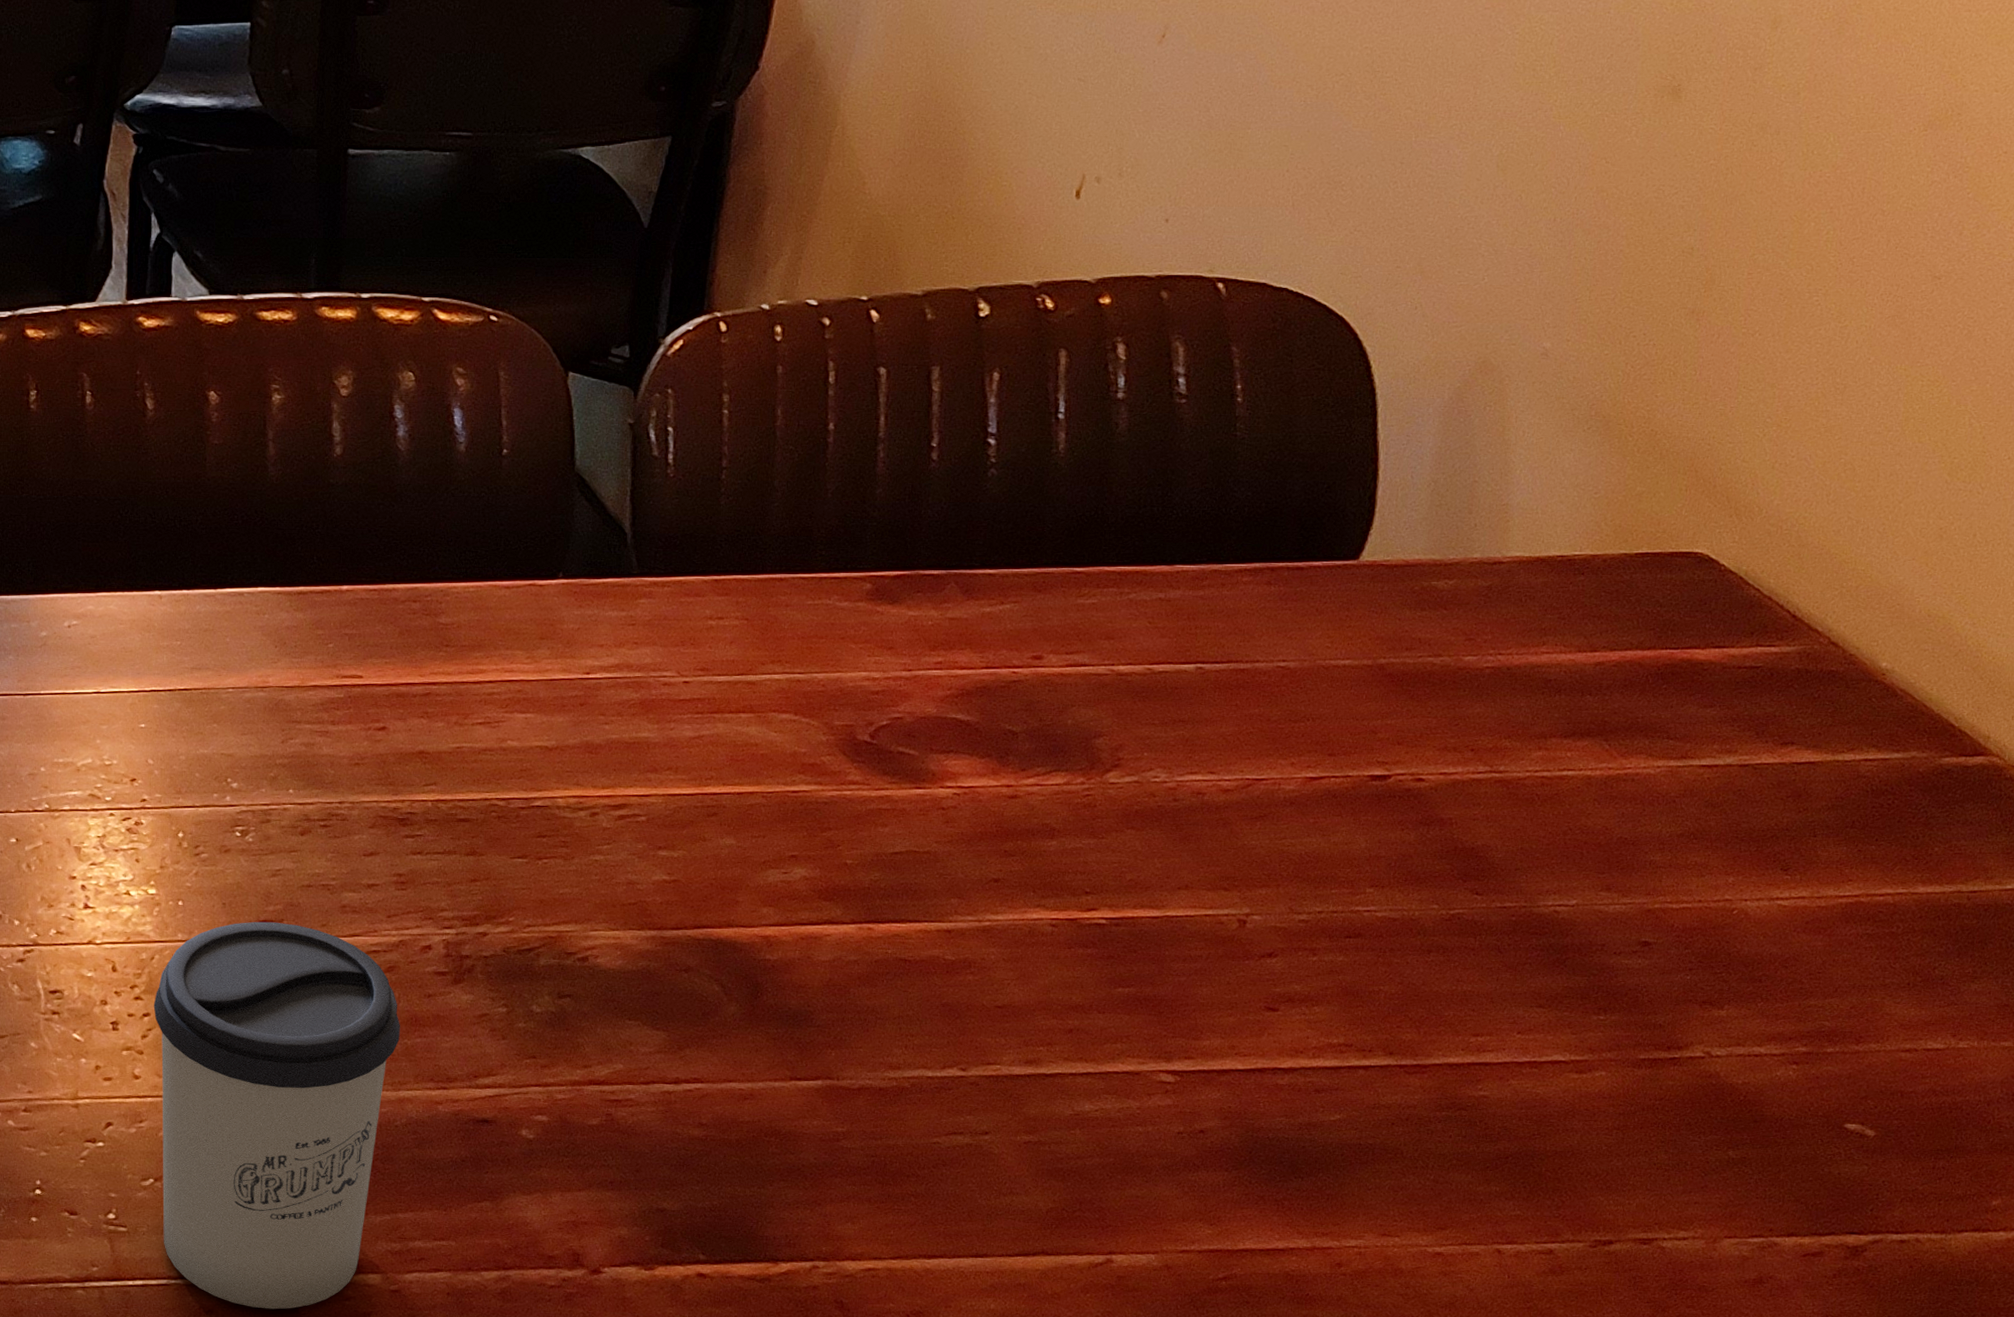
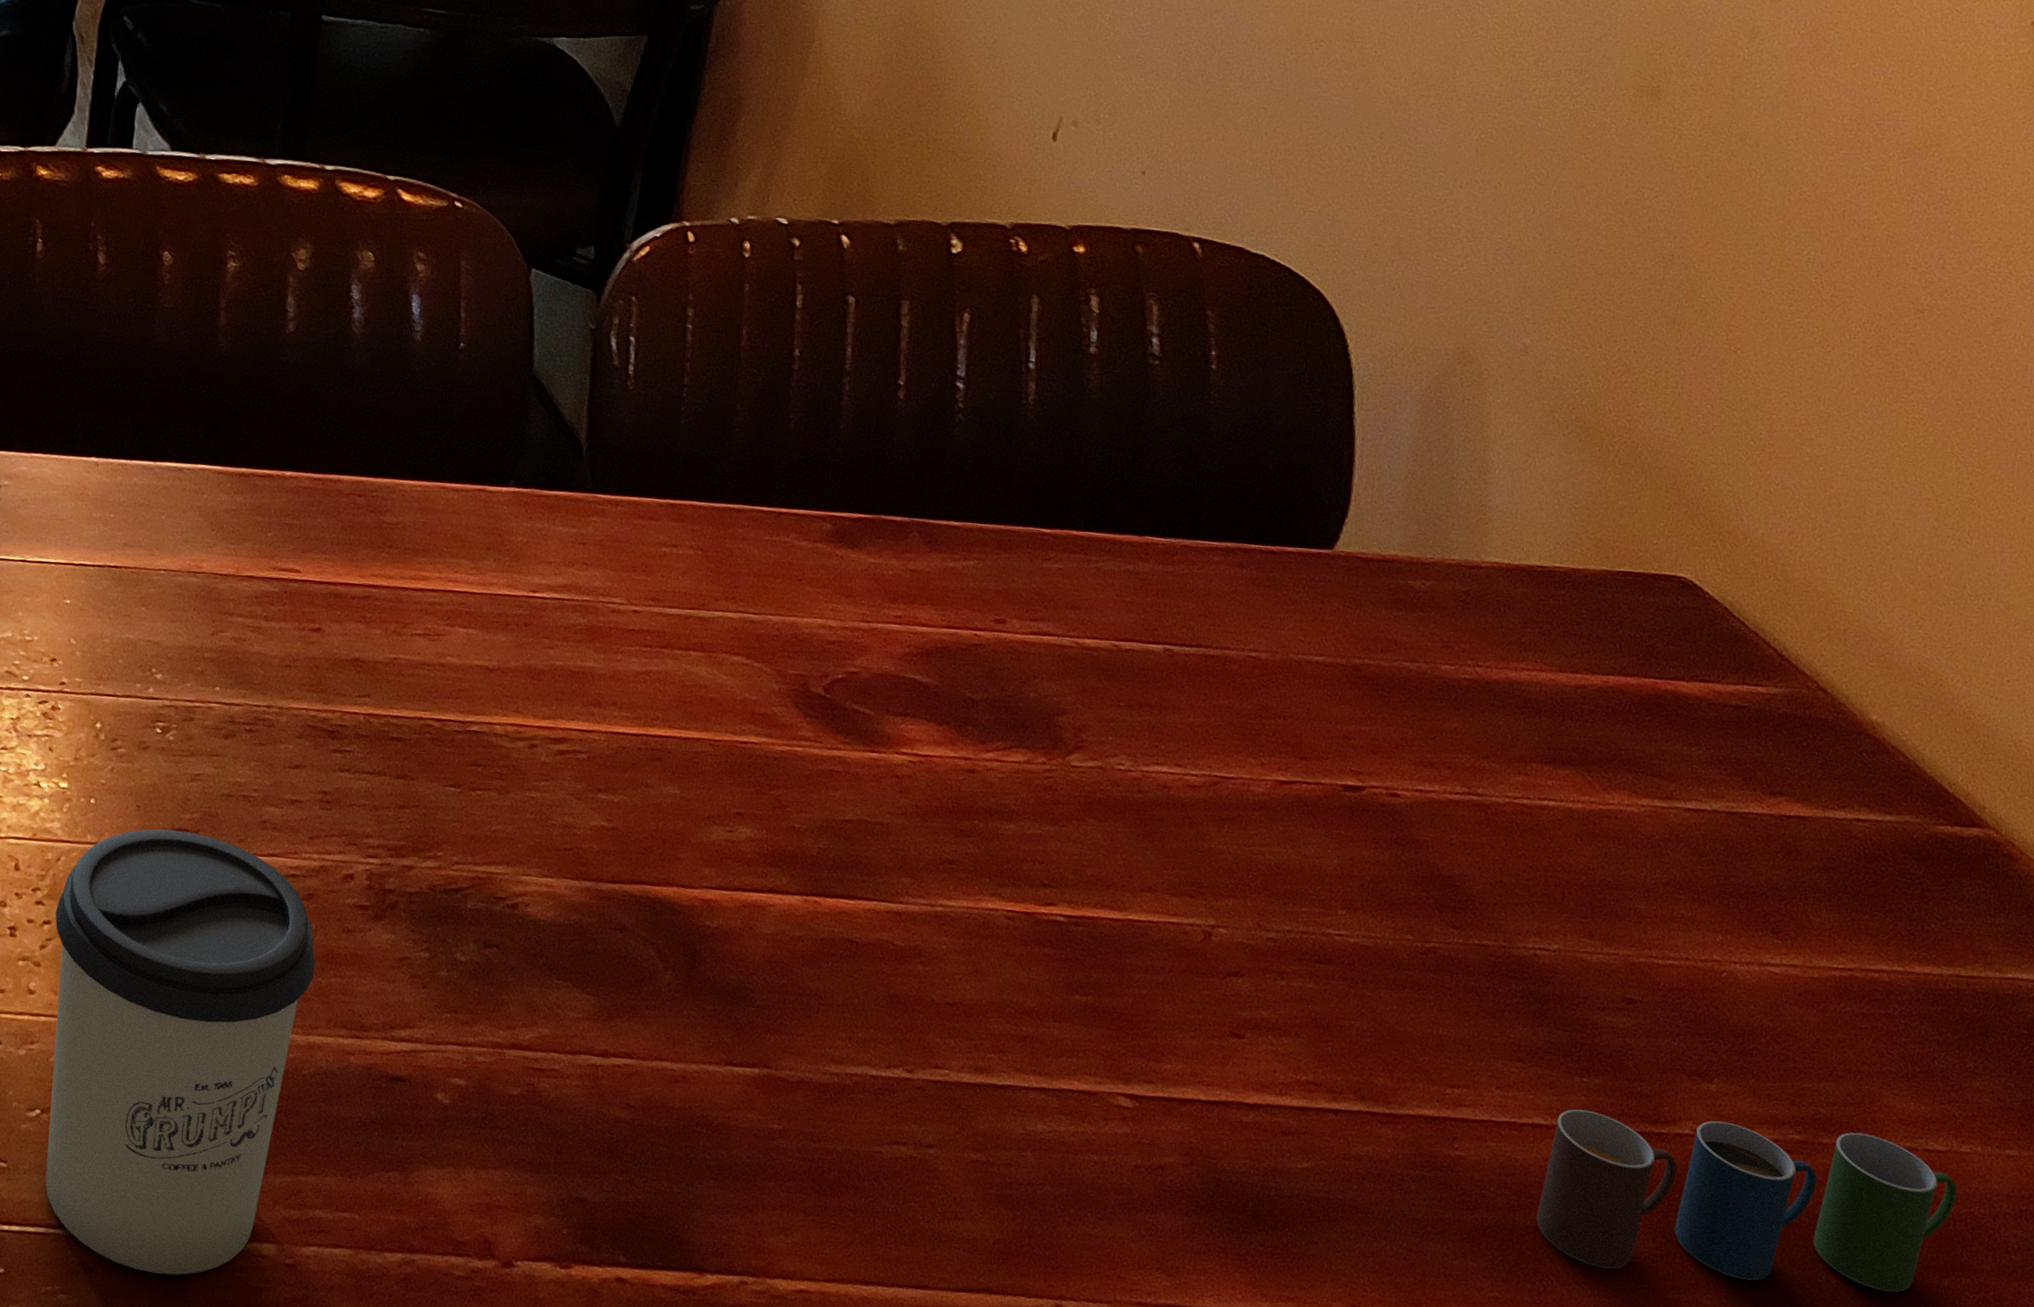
cup: none [1555,1040,1954,1181] -> present [1536,1109,1958,1293]

